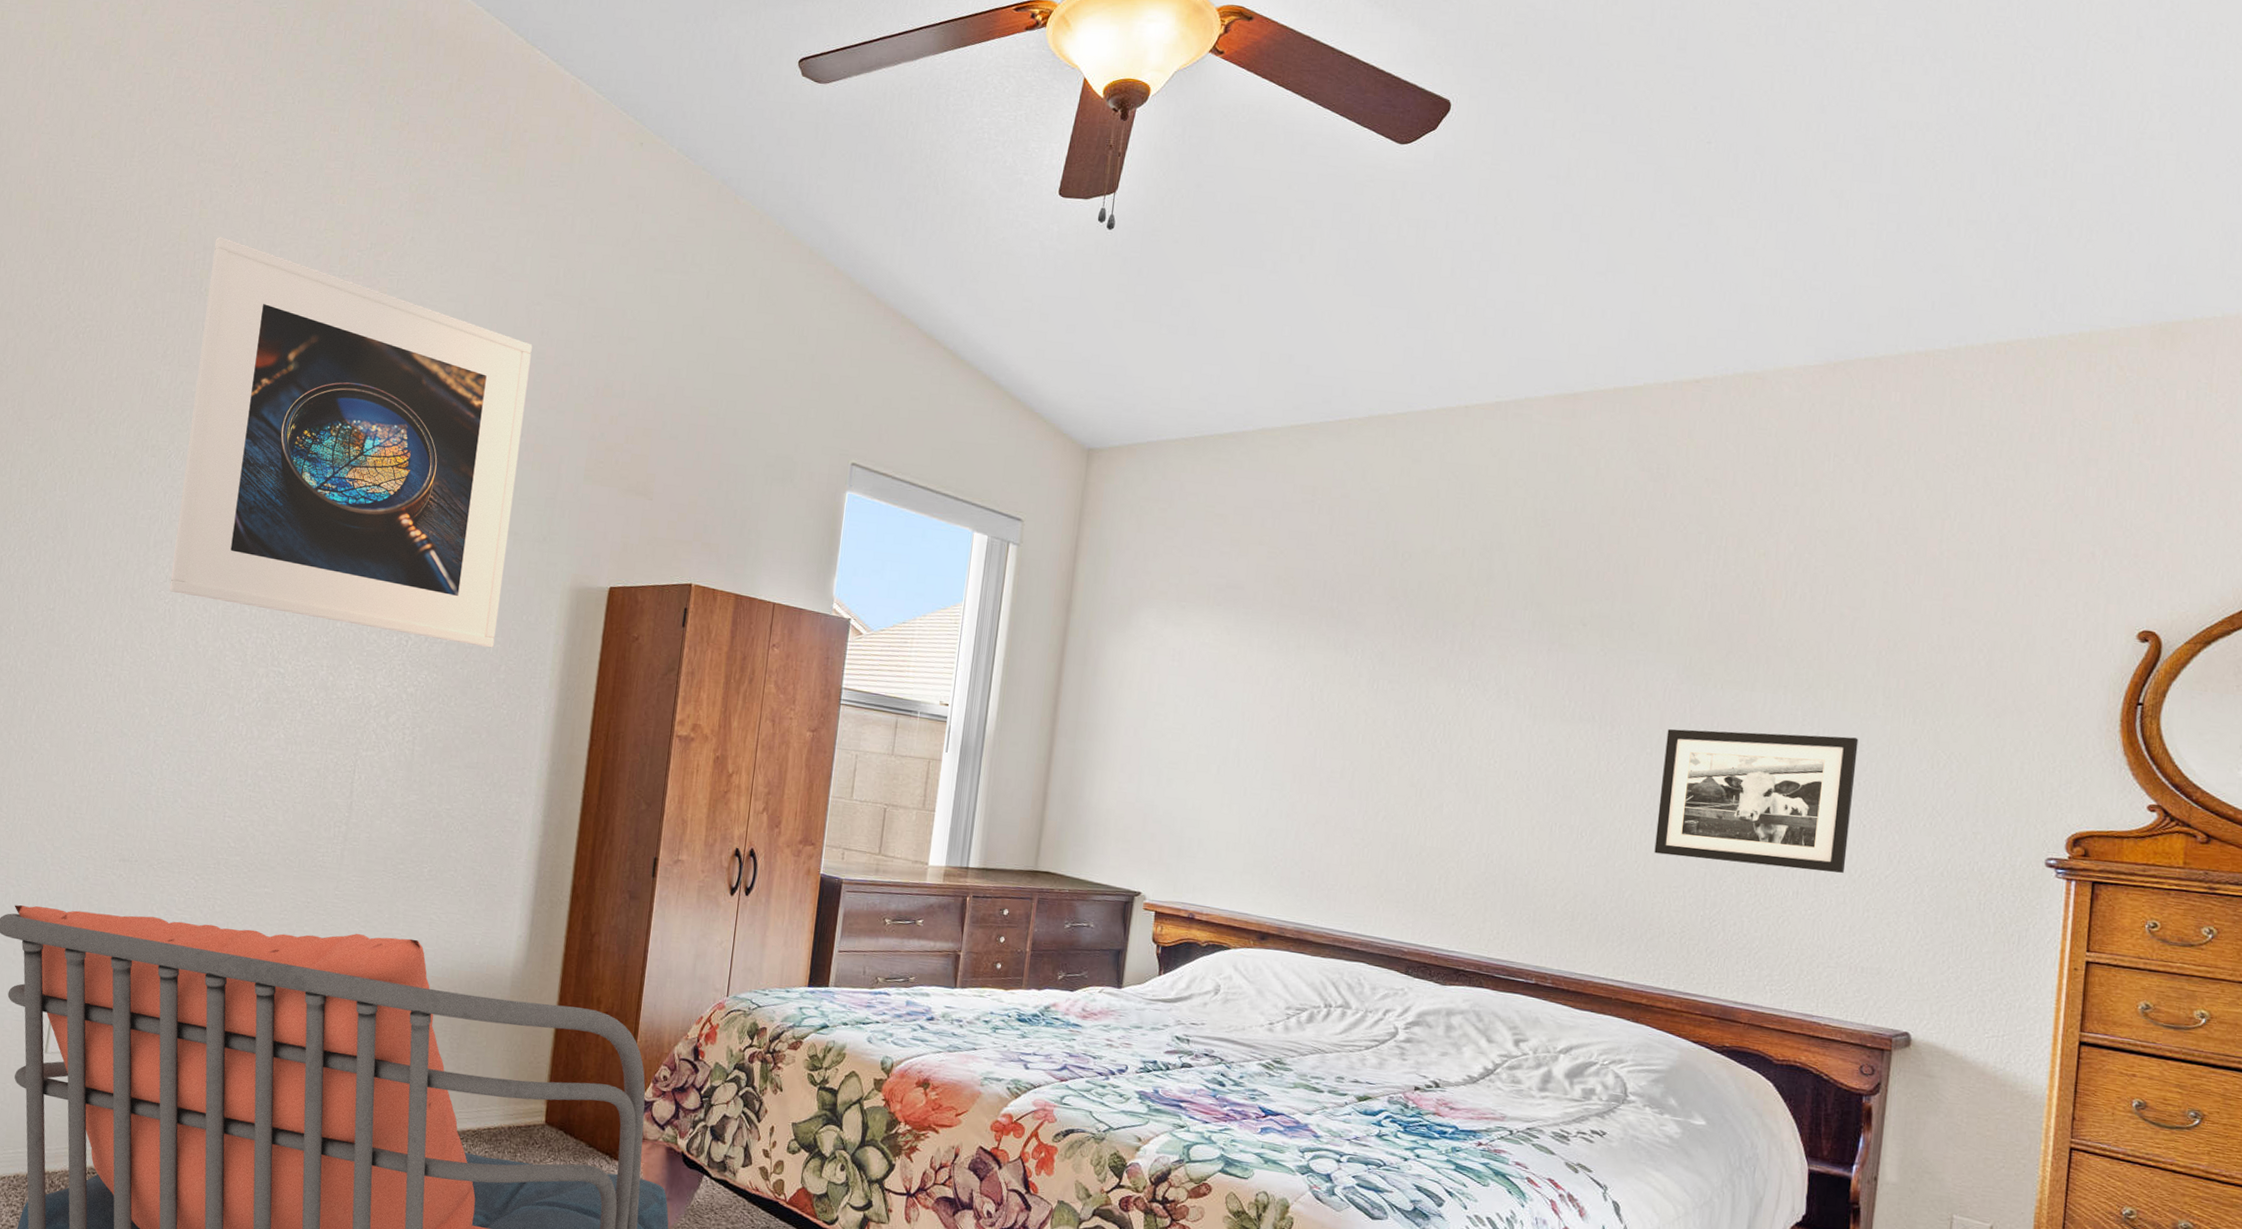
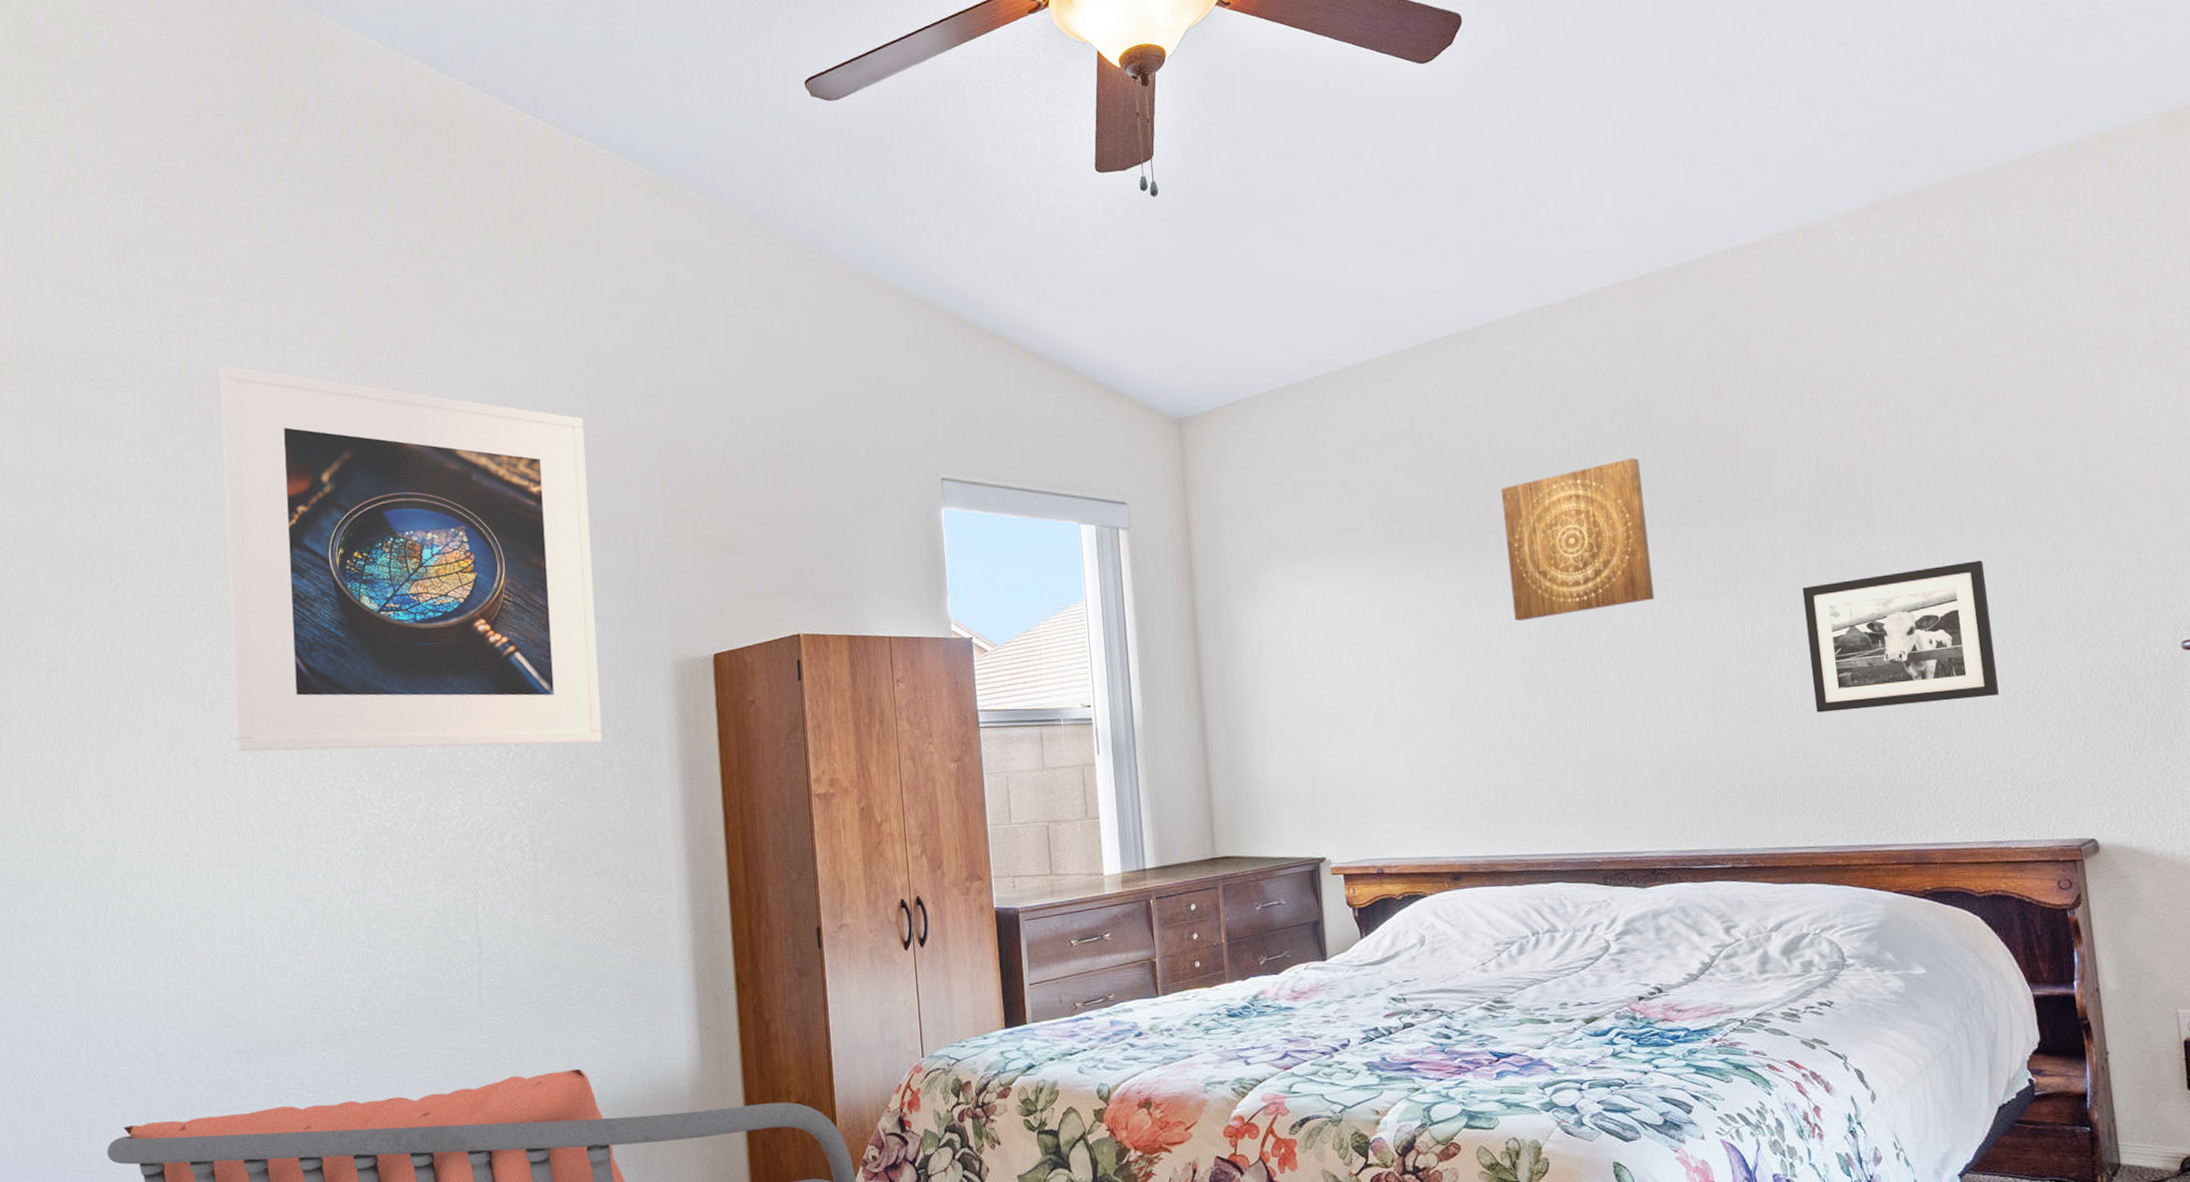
wall art: none [1374,569,1532,712] -> present [1501,457,1655,621]

